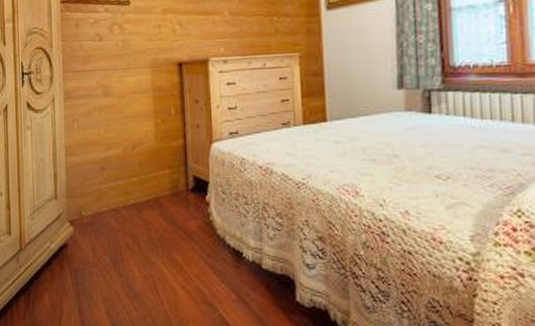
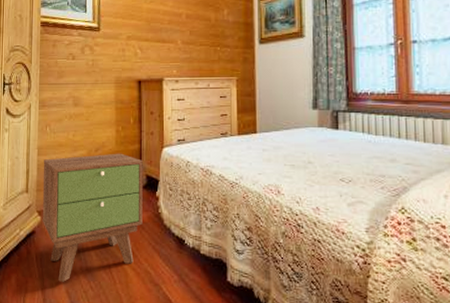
nightstand: none [72,150,191,302] -> present [42,153,143,282]

